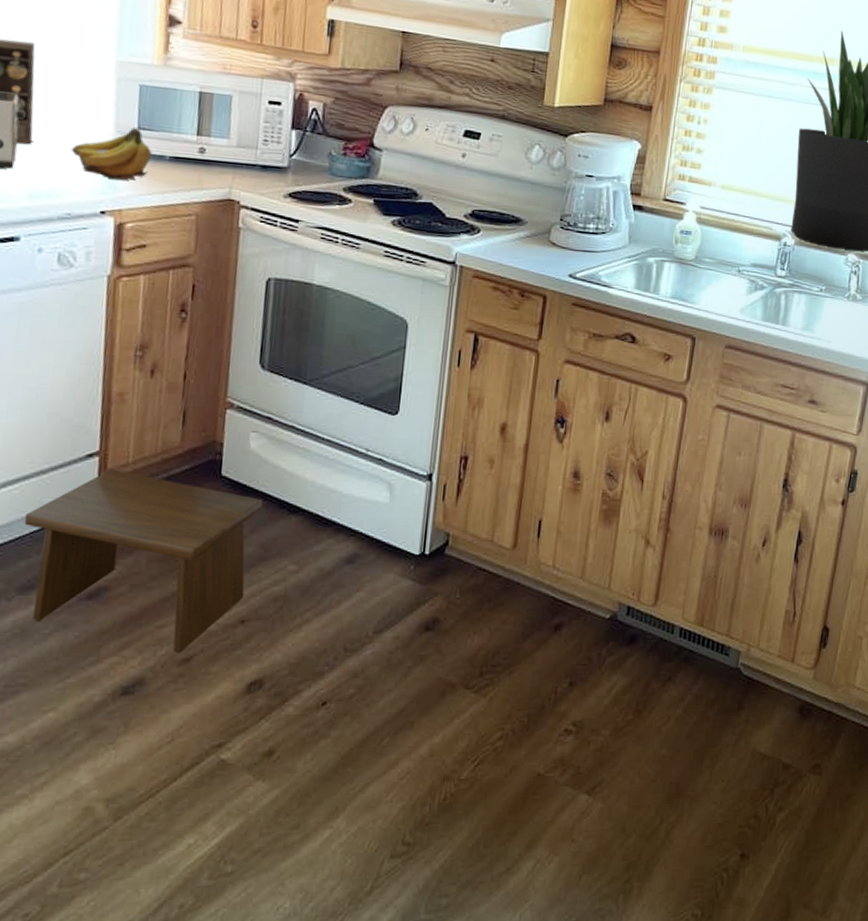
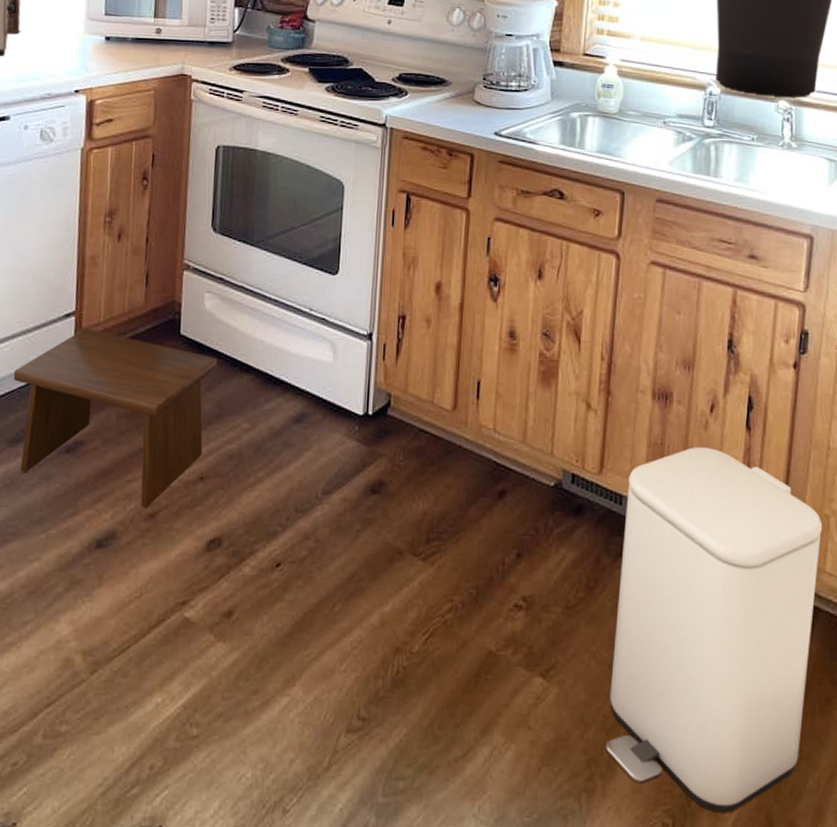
fruit: present [70,128,152,180] -> none [50,14,117,61]
pedal bin: none [643,578,856,902] -> present [605,446,823,813]

